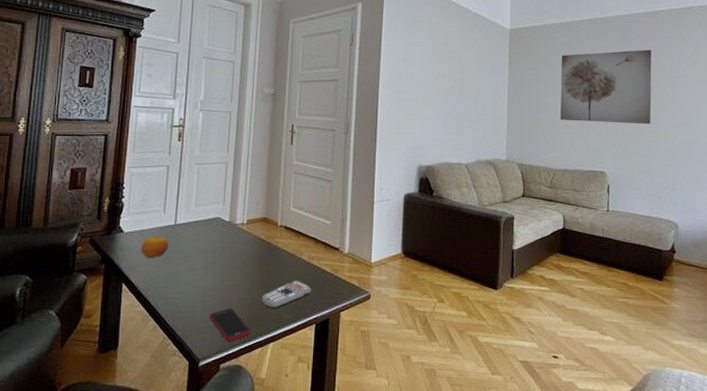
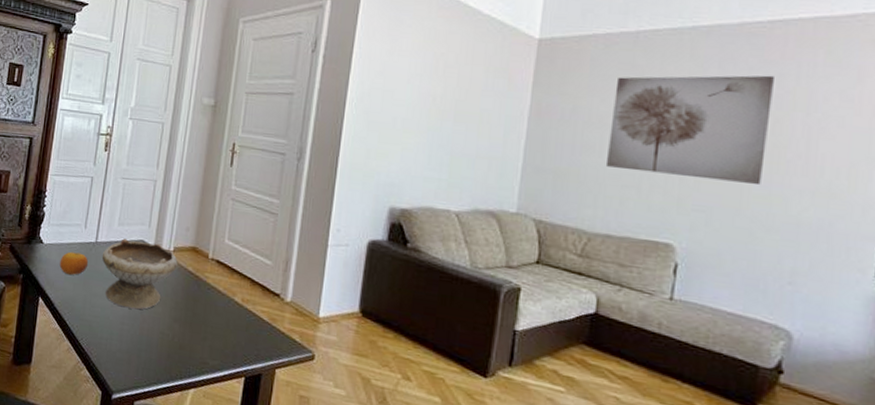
bowl: none [181,218,251,281] -> present [101,238,178,310]
cell phone: present [209,308,251,342] -> none [126,341,170,379]
remote control: present [261,280,312,309] -> none [184,323,244,352]

